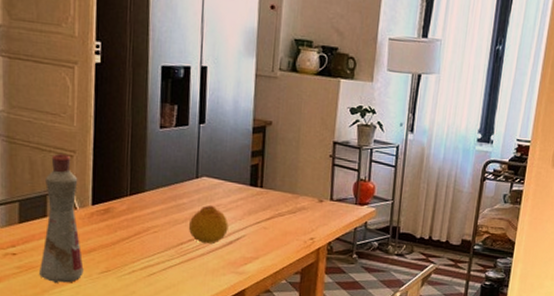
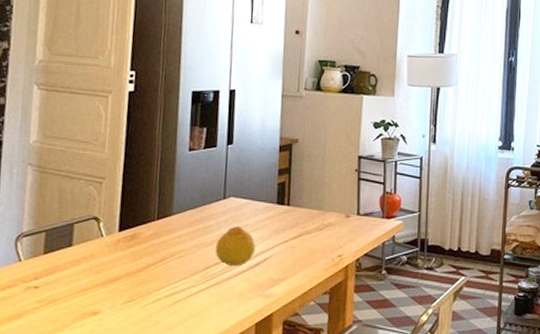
bottle: present [39,153,84,283] -> none [61,180,107,316]

